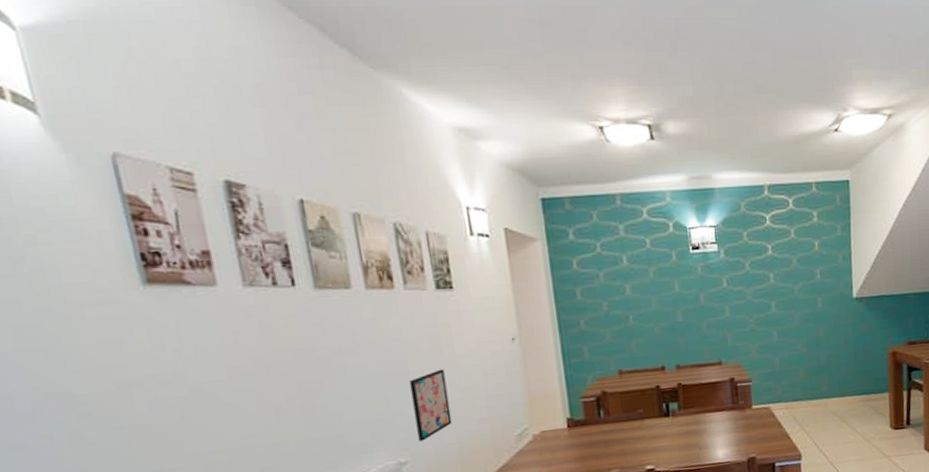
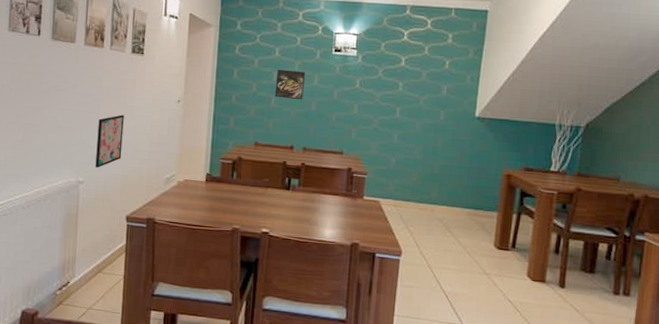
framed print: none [629,278,666,314] -> present [274,69,305,100]

